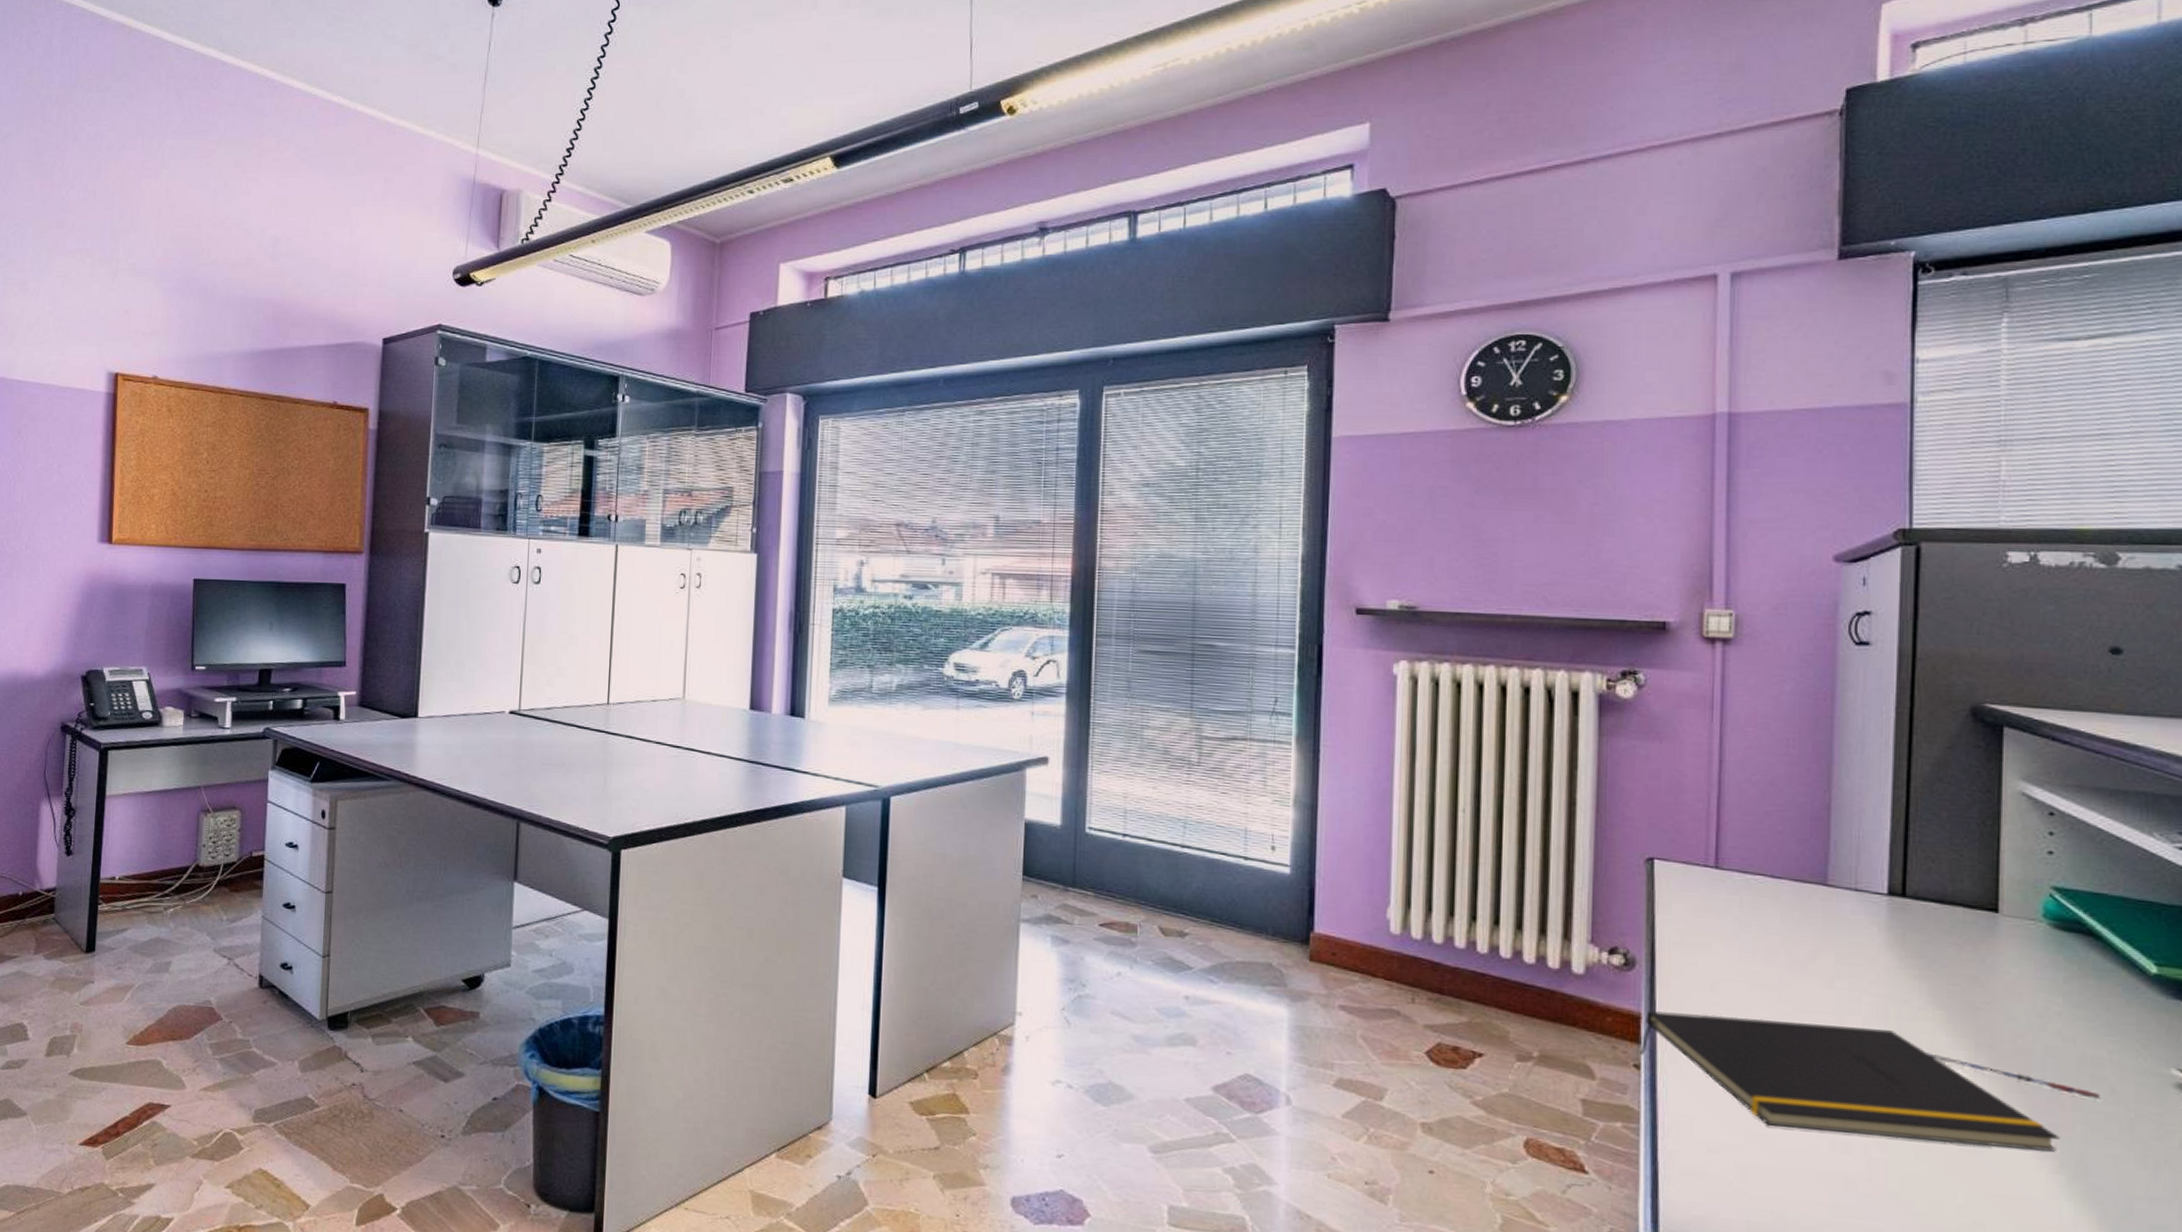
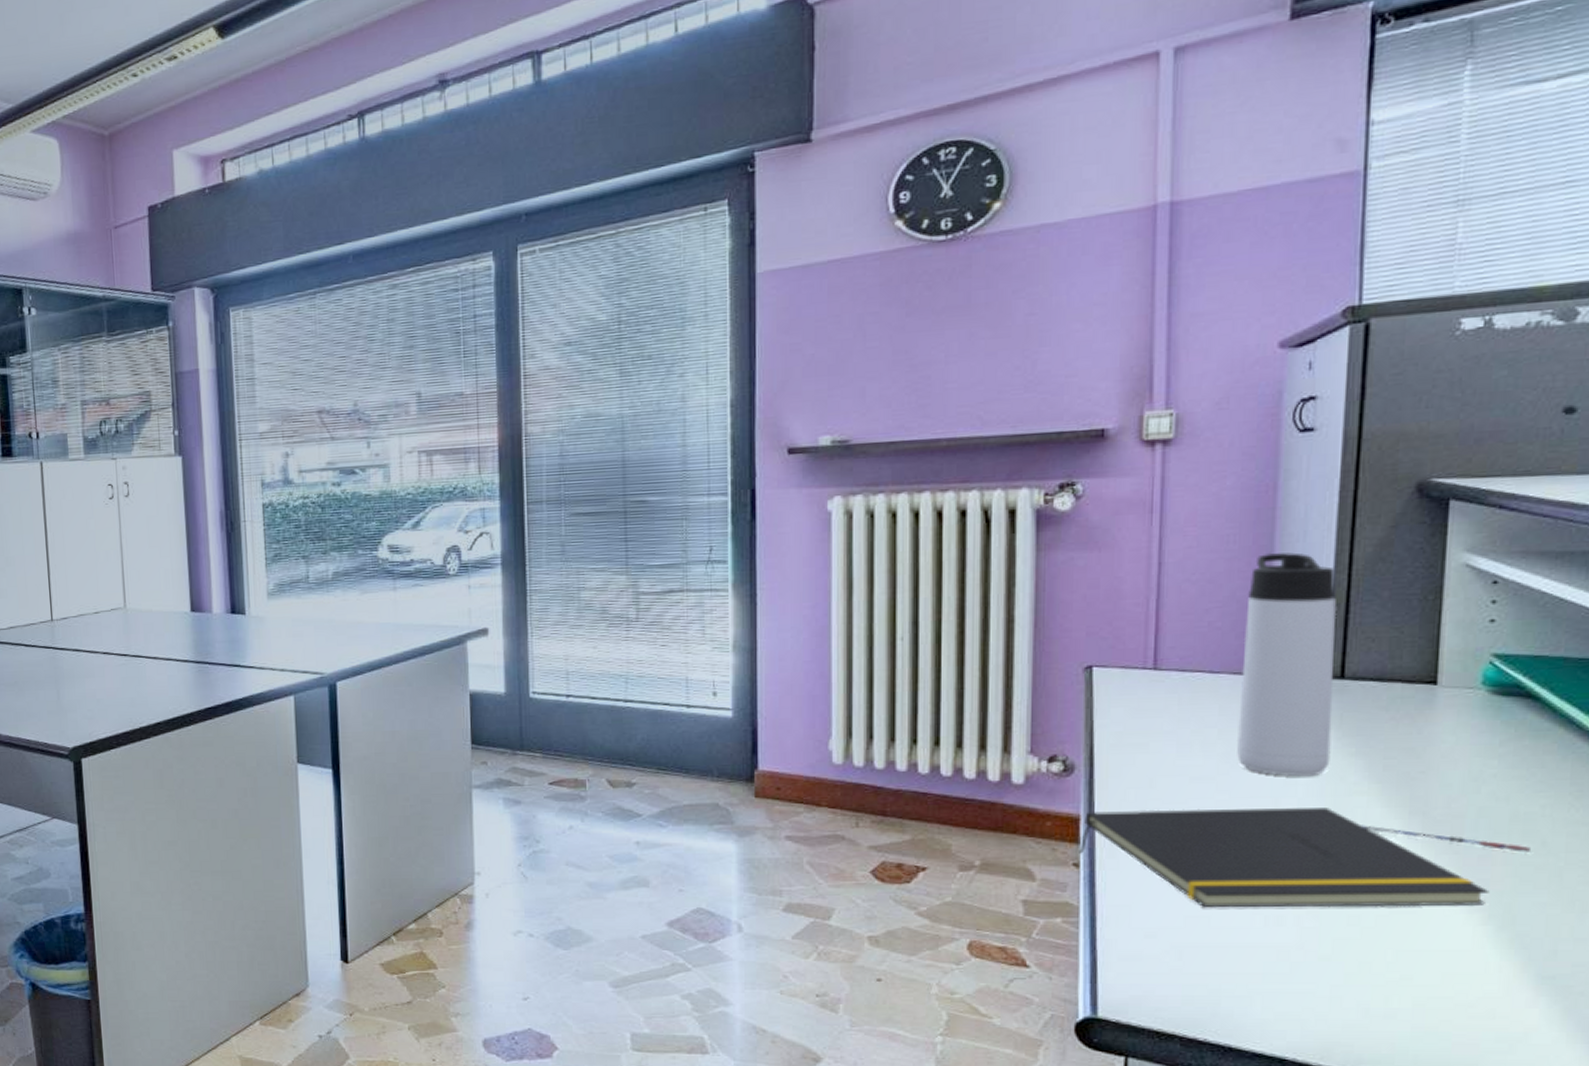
thermos bottle: none [1798,761,1897,996] -> present [1236,552,1337,777]

